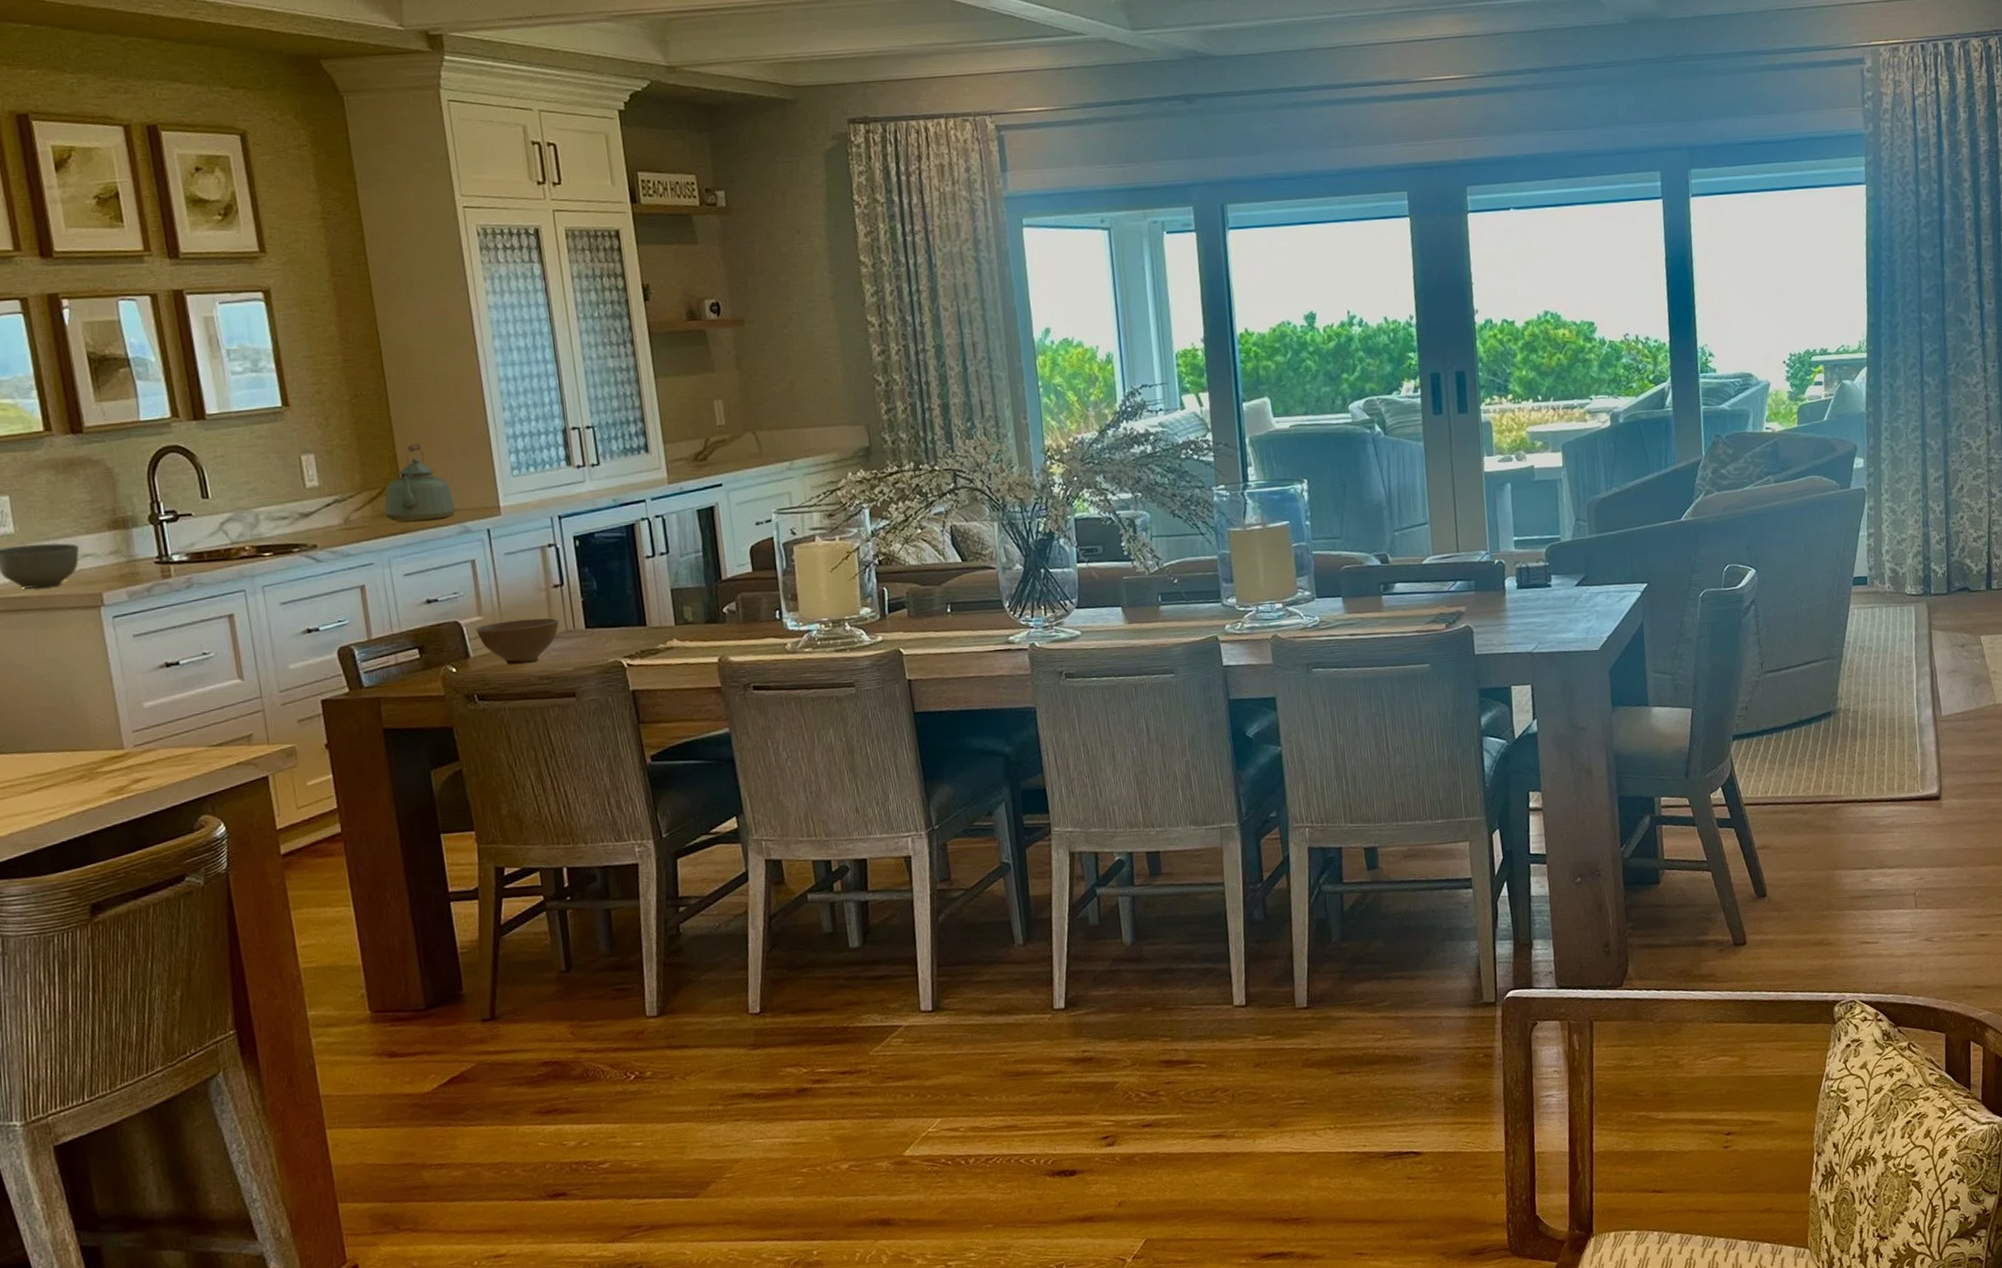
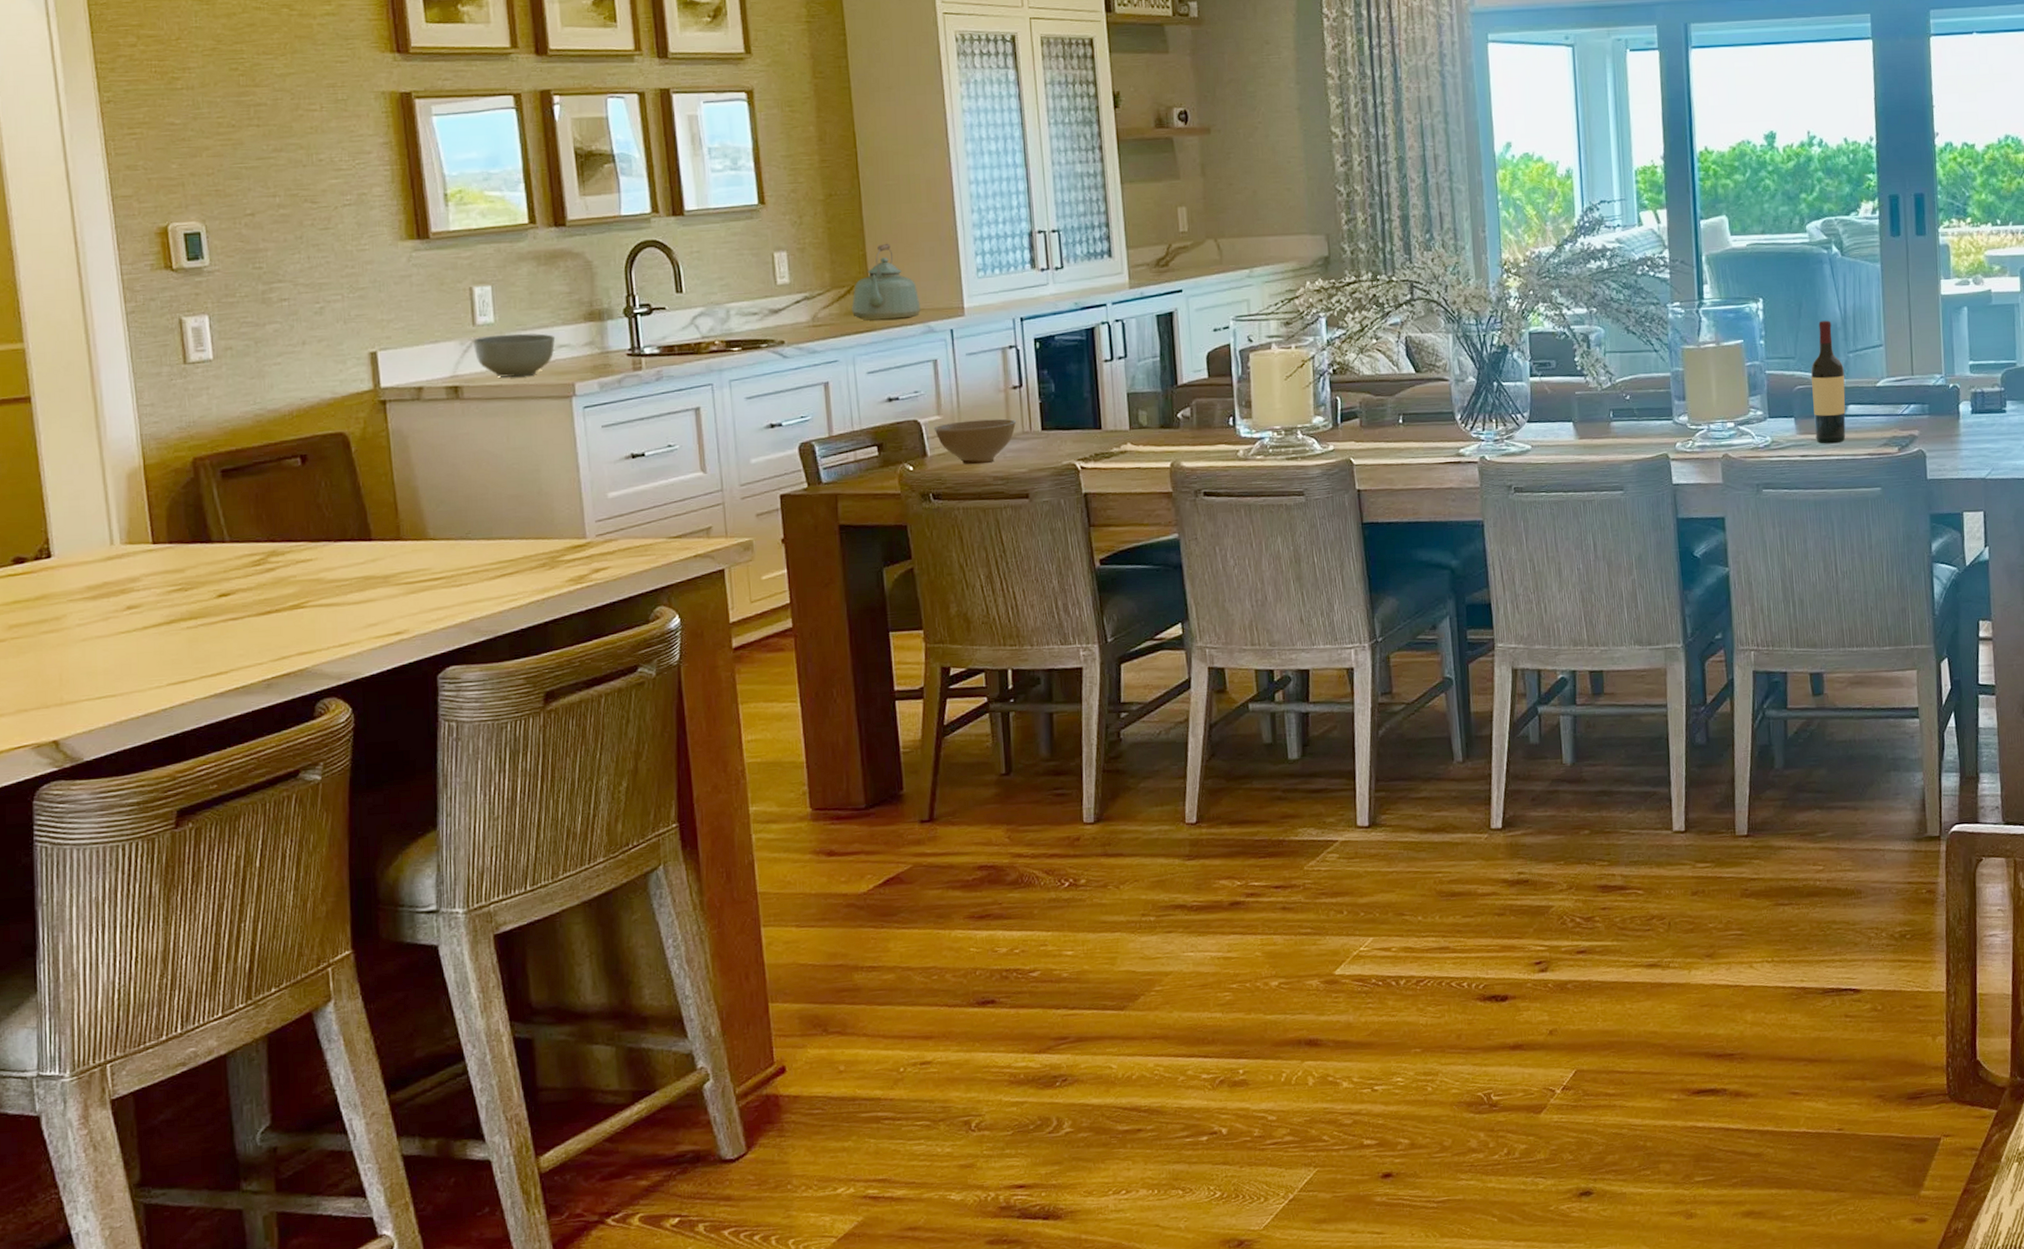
wine bottle: none [1357,500,1394,623] -> present [1811,320,1846,444]

